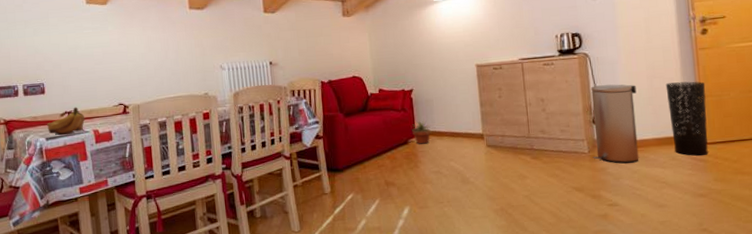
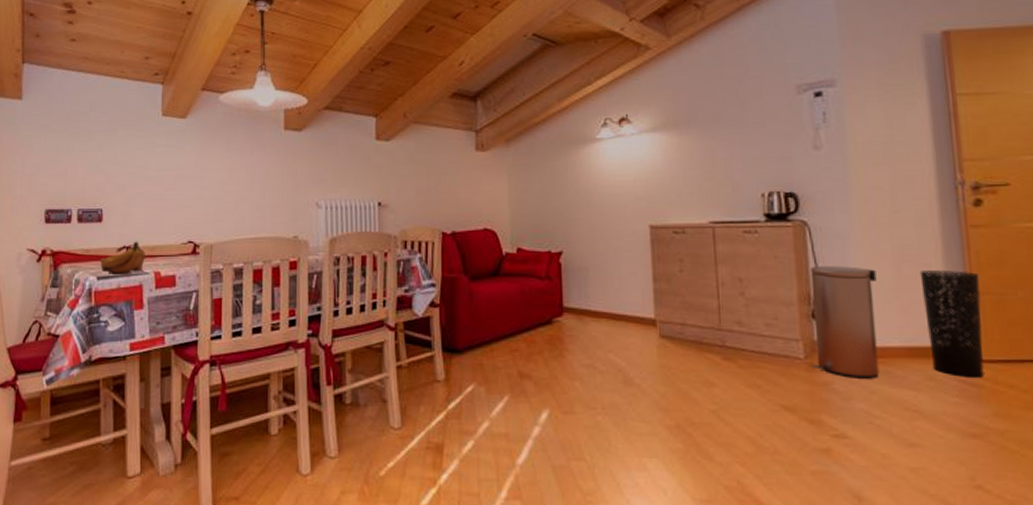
potted plant: present [412,120,432,144] -> none [558,293,585,326]

